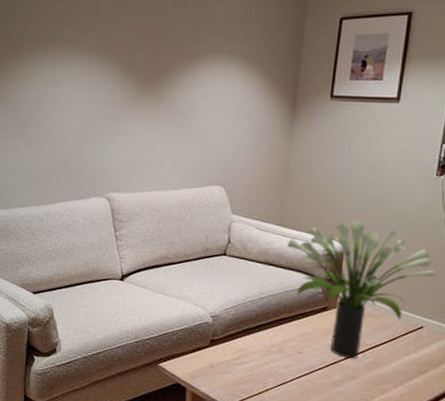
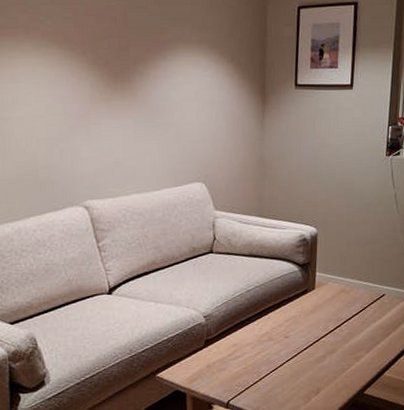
potted plant: present [286,221,437,359] -> none [267,204,392,335]

